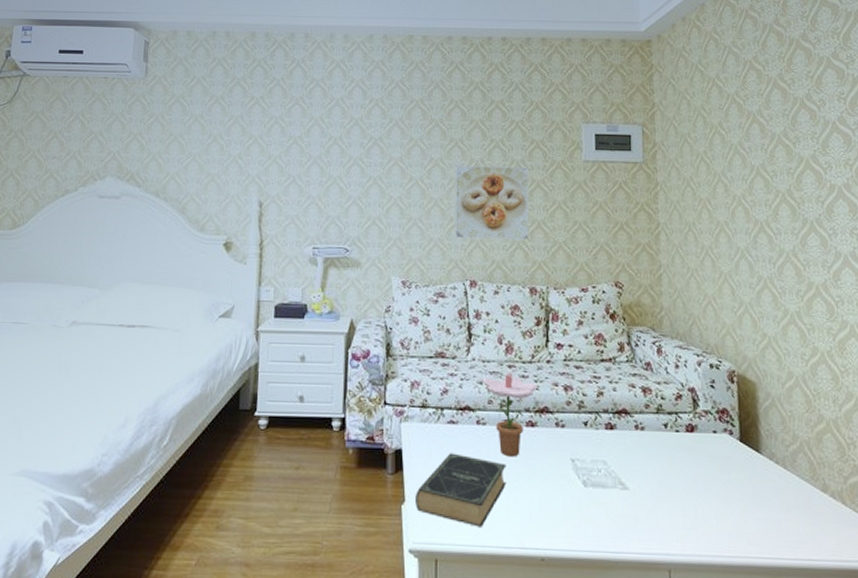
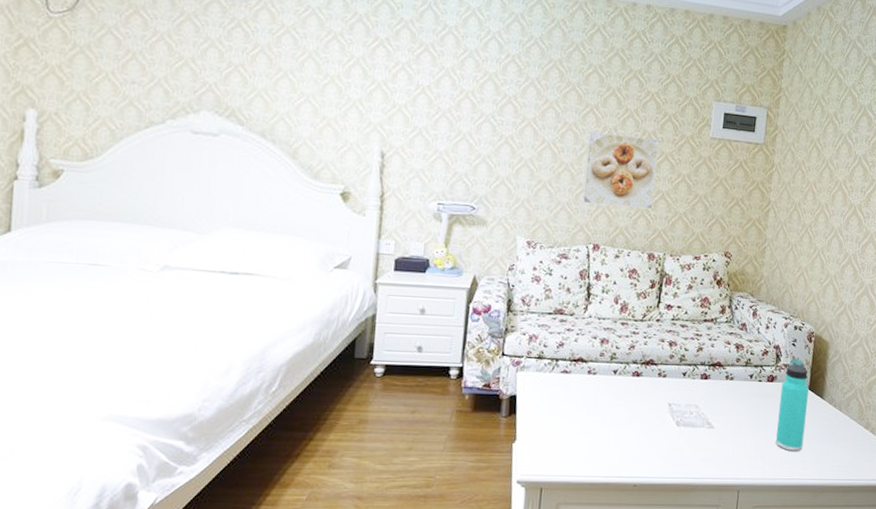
book: present [415,453,506,527] -> none [526,398,611,461]
flower: present [482,356,554,457] -> none [596,316,663,402]
thermos bottle: none [705,404,744,521] -> present [775,359,809,452]

